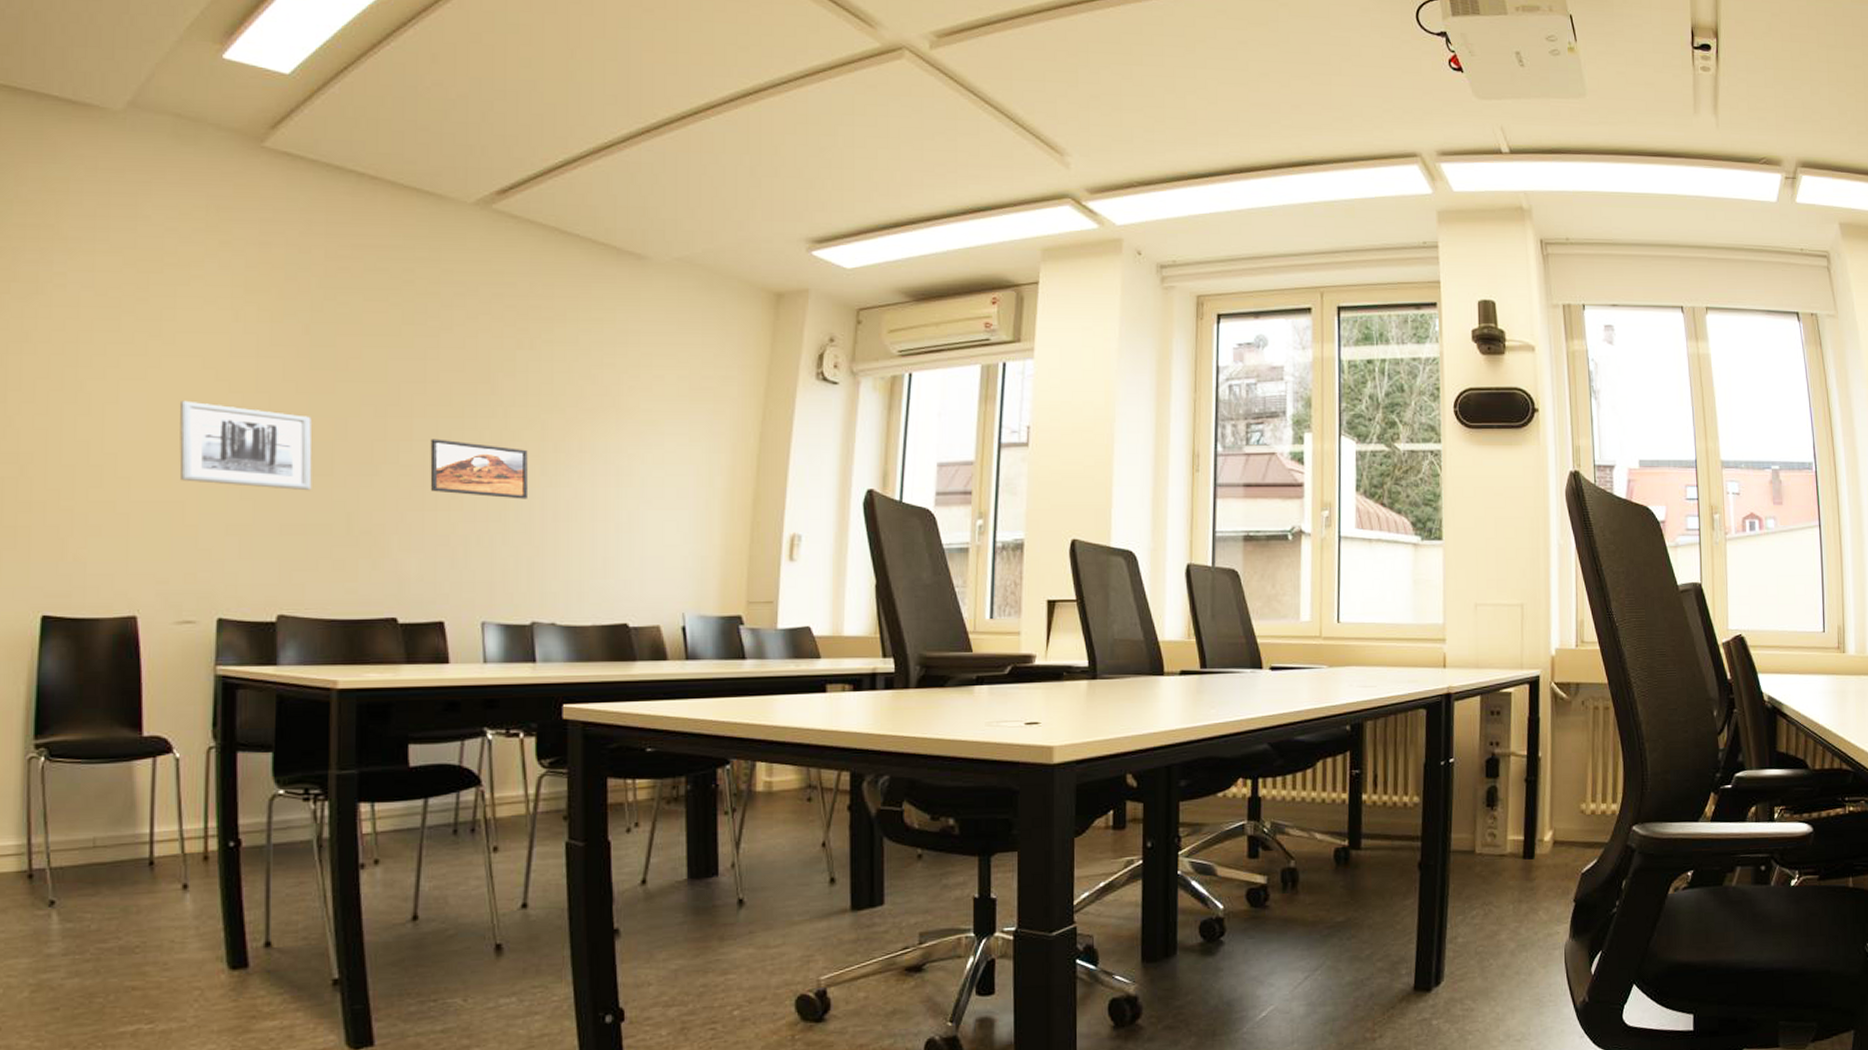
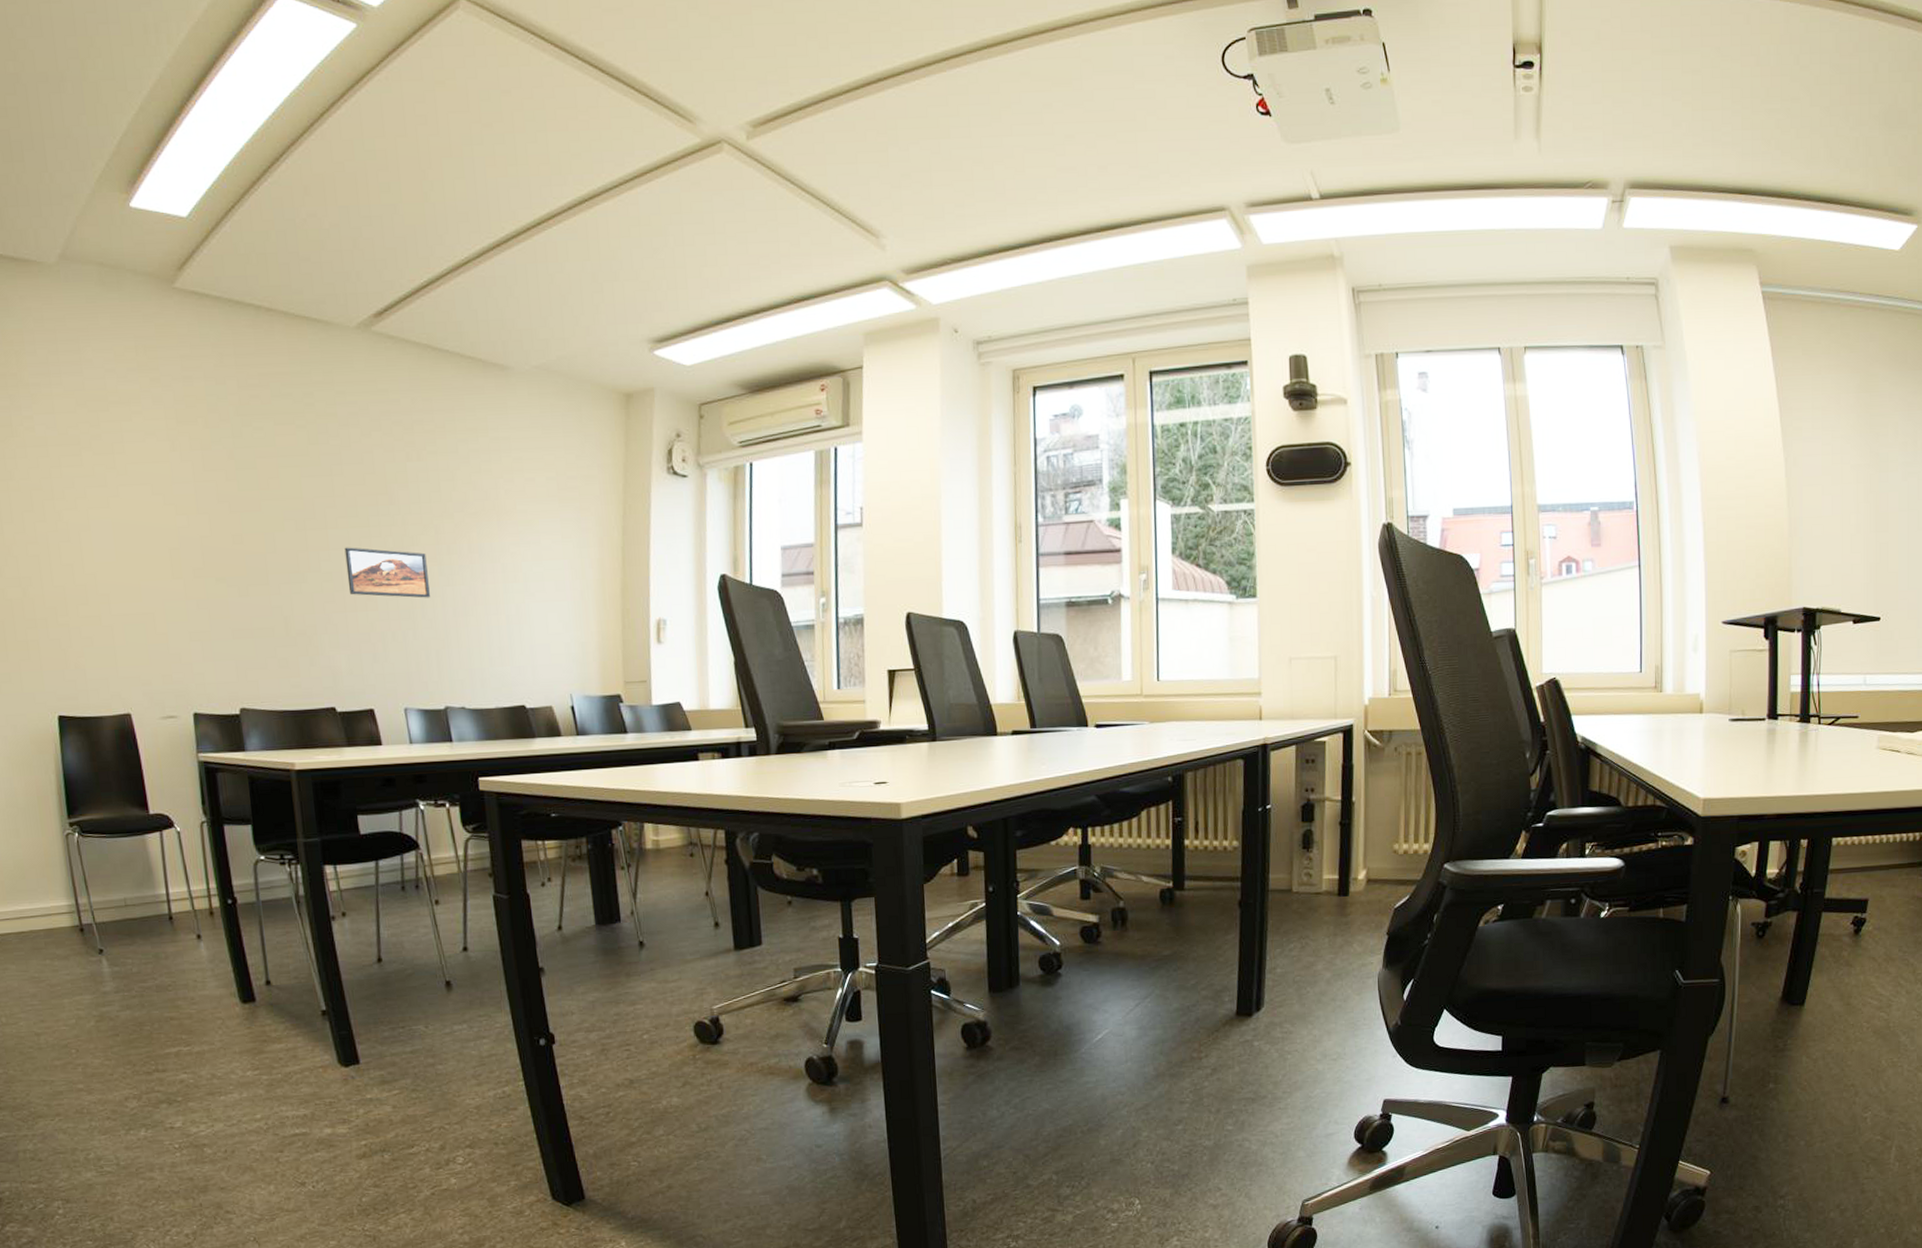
wall art: present [179,400,312,491] -> none [139,524,253,599]

